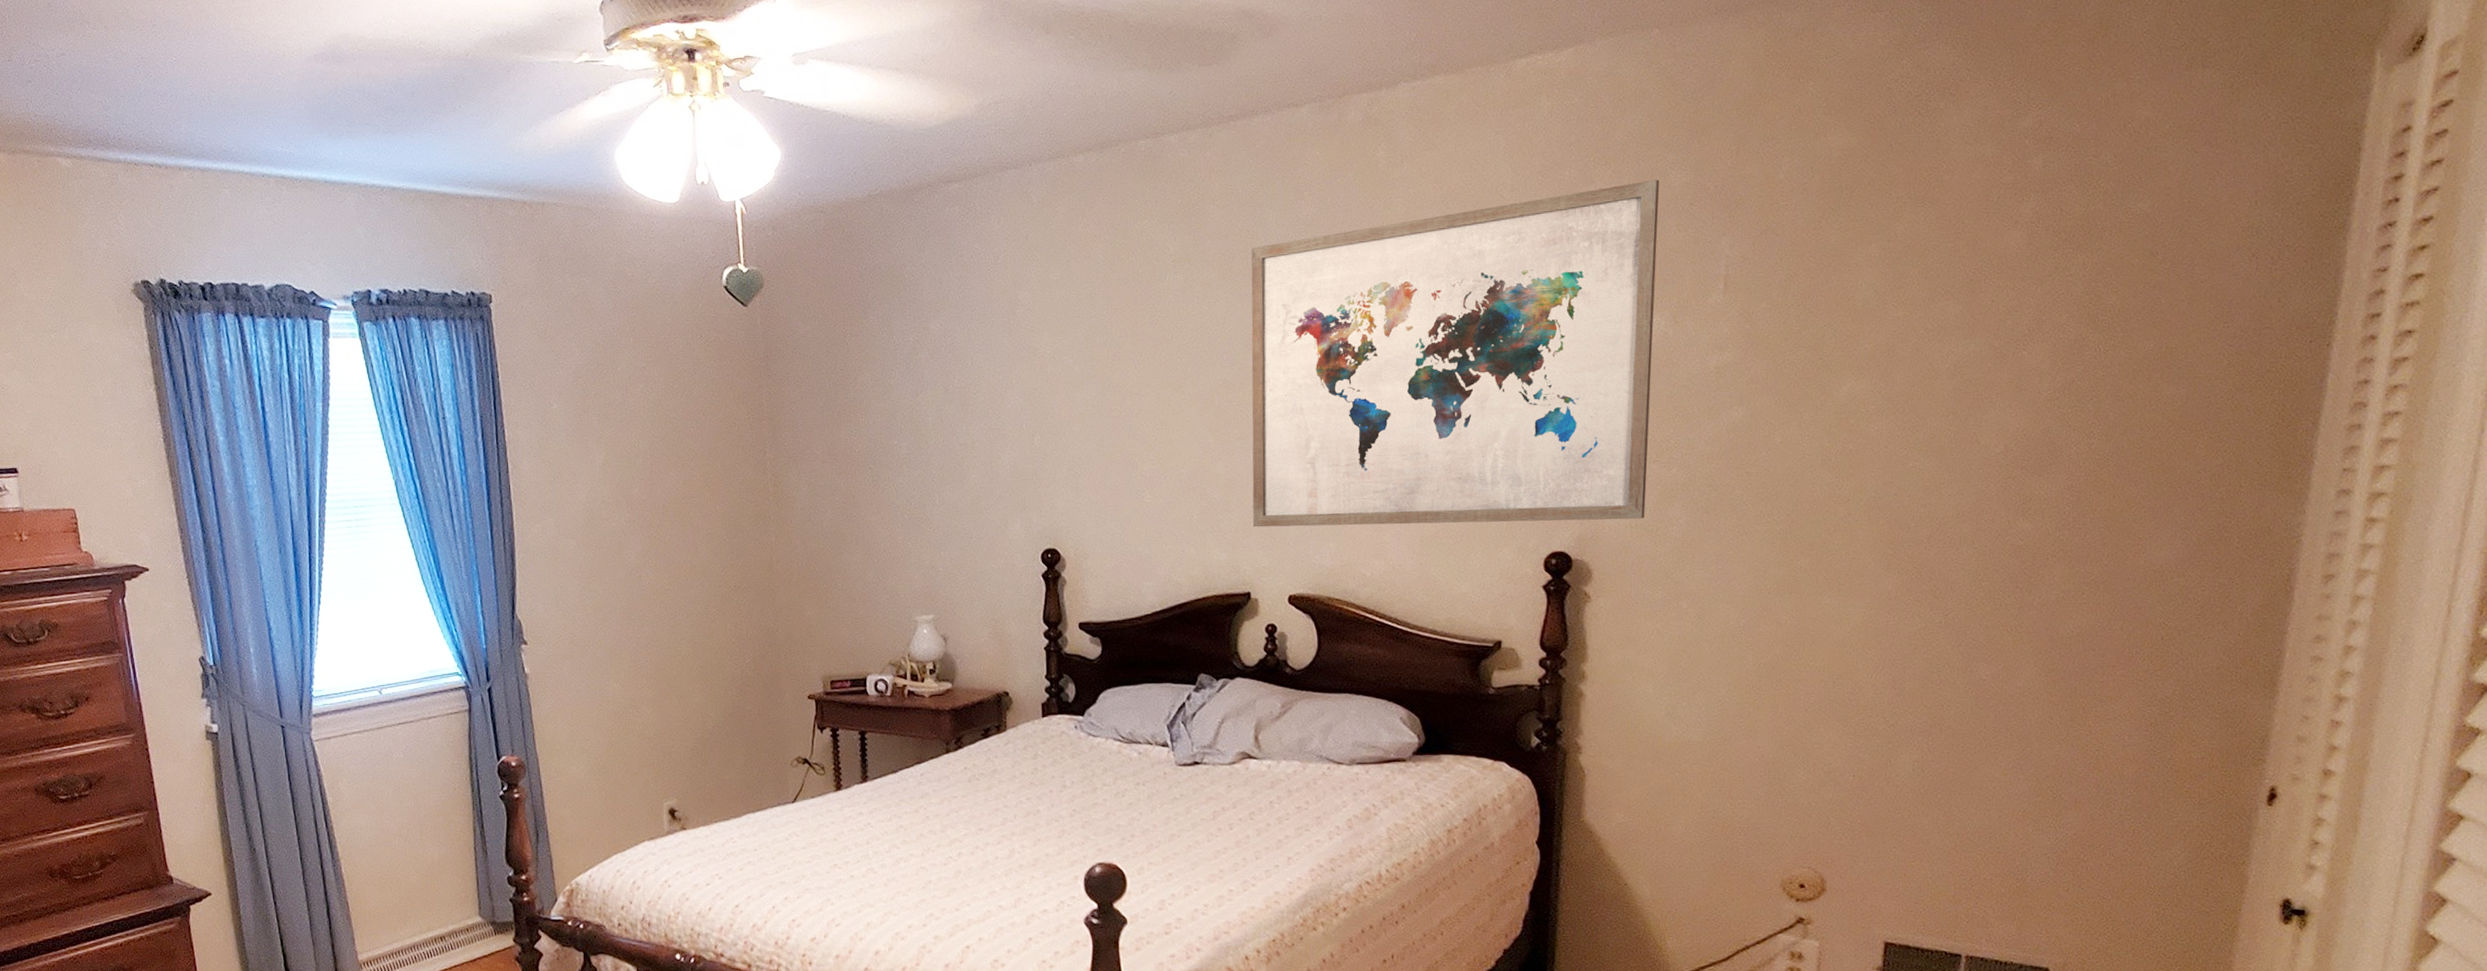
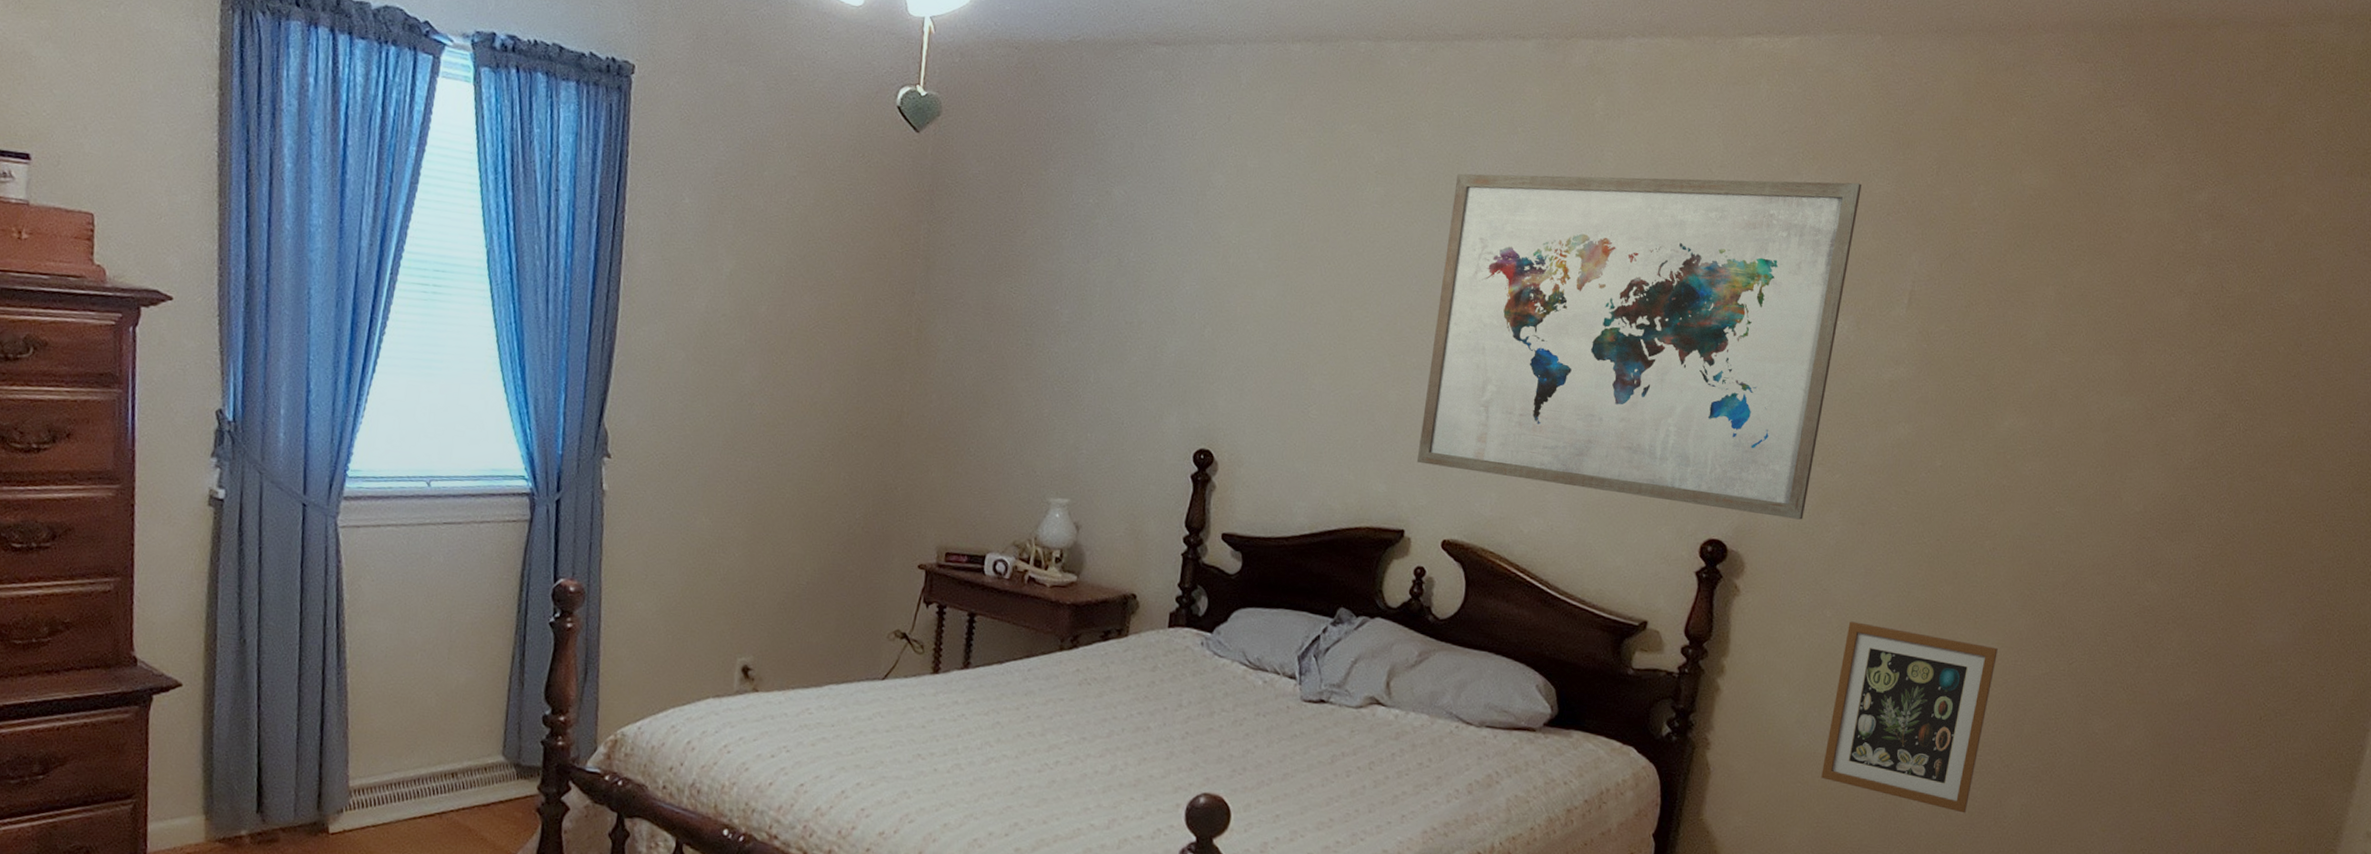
picture frame: none [1699,608,1867,778] -> present [1821,621,1998,813]

